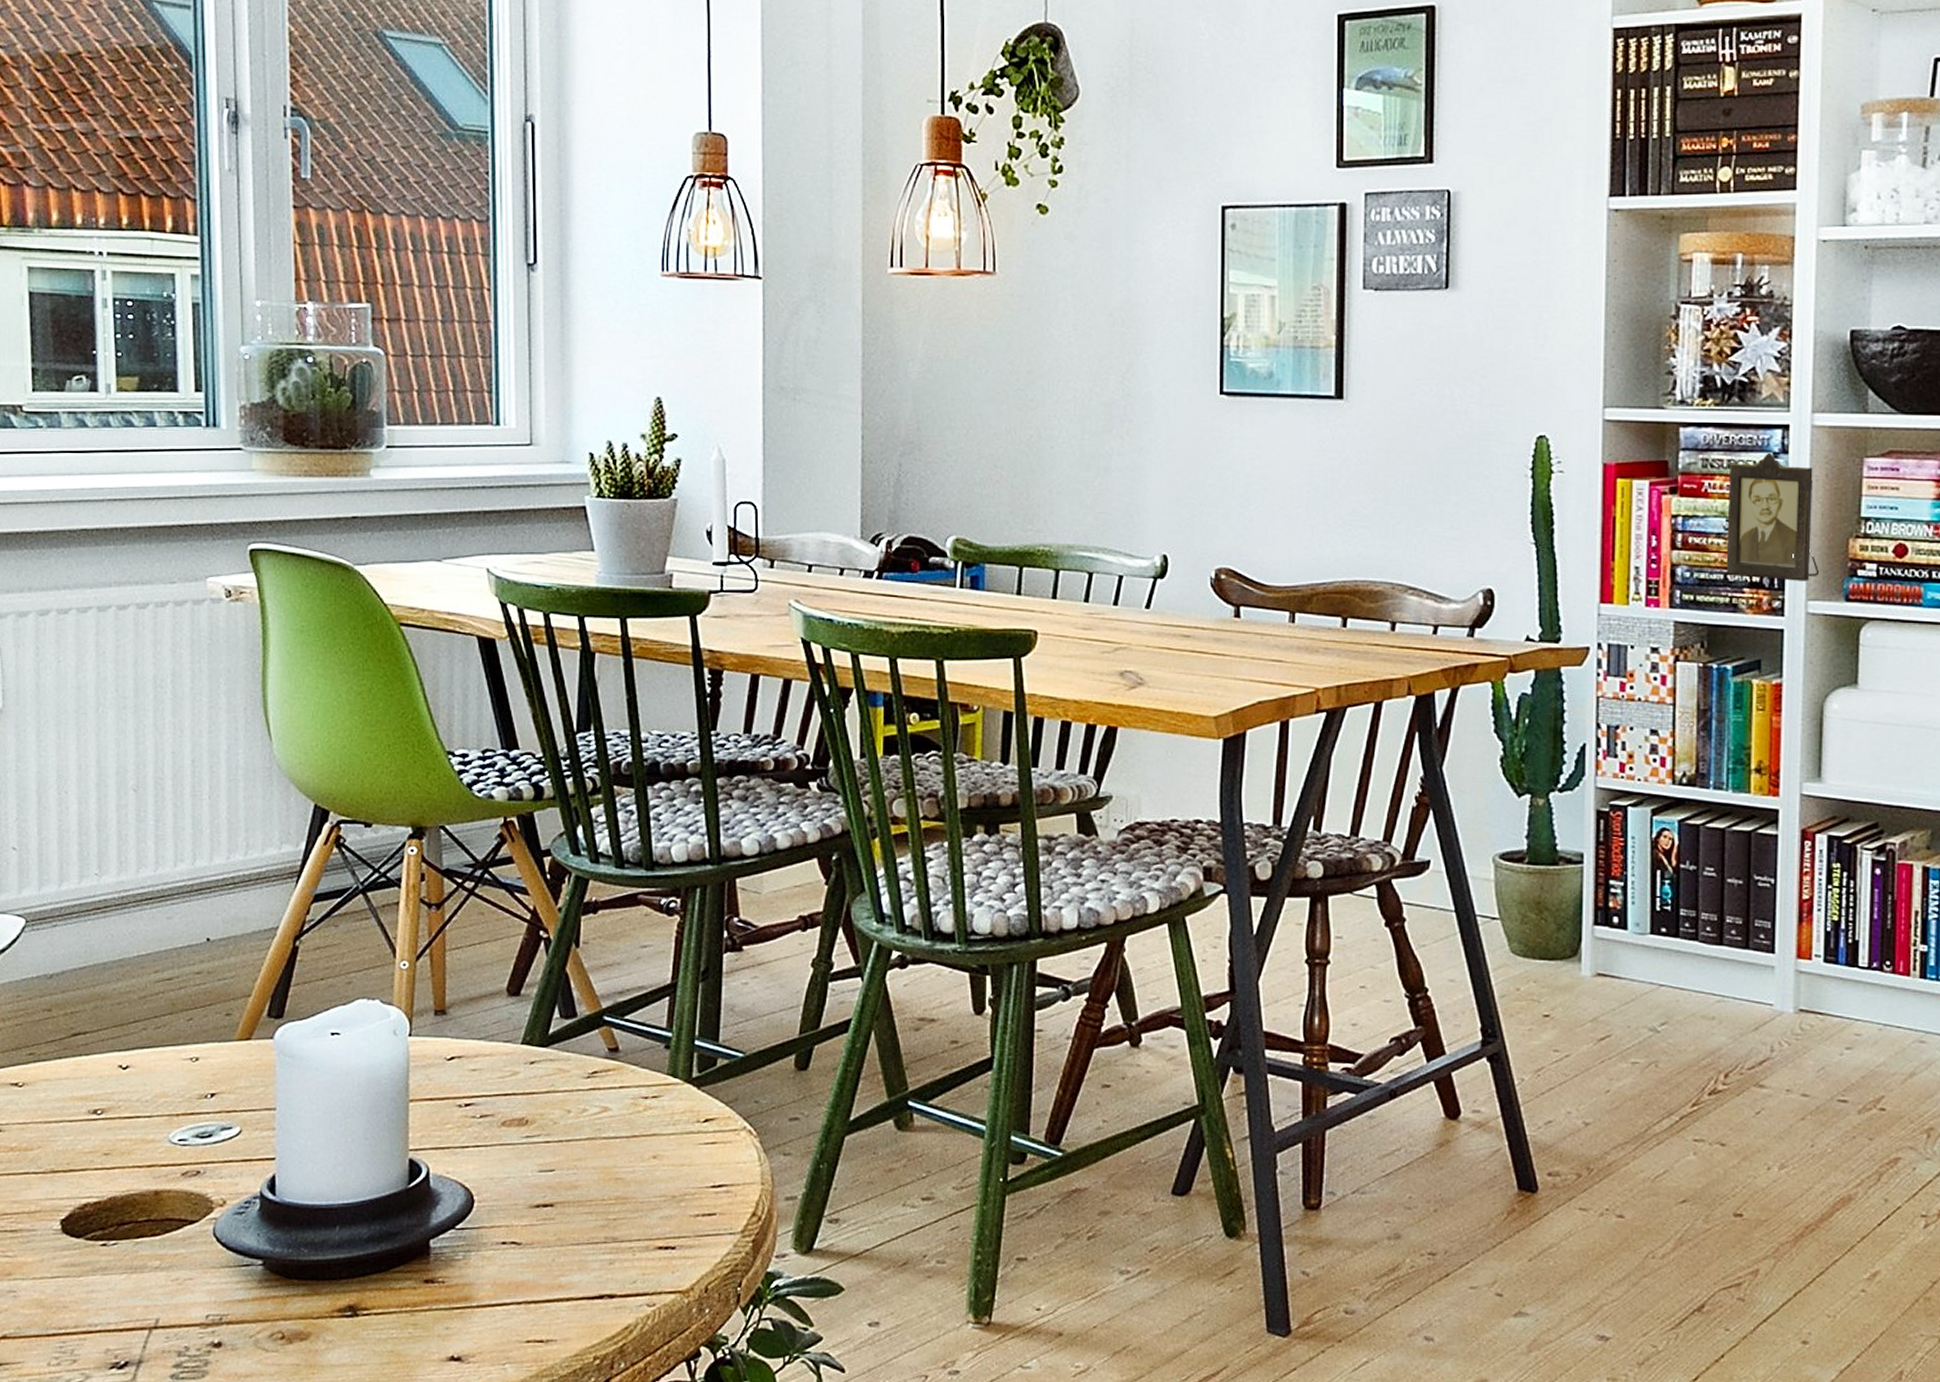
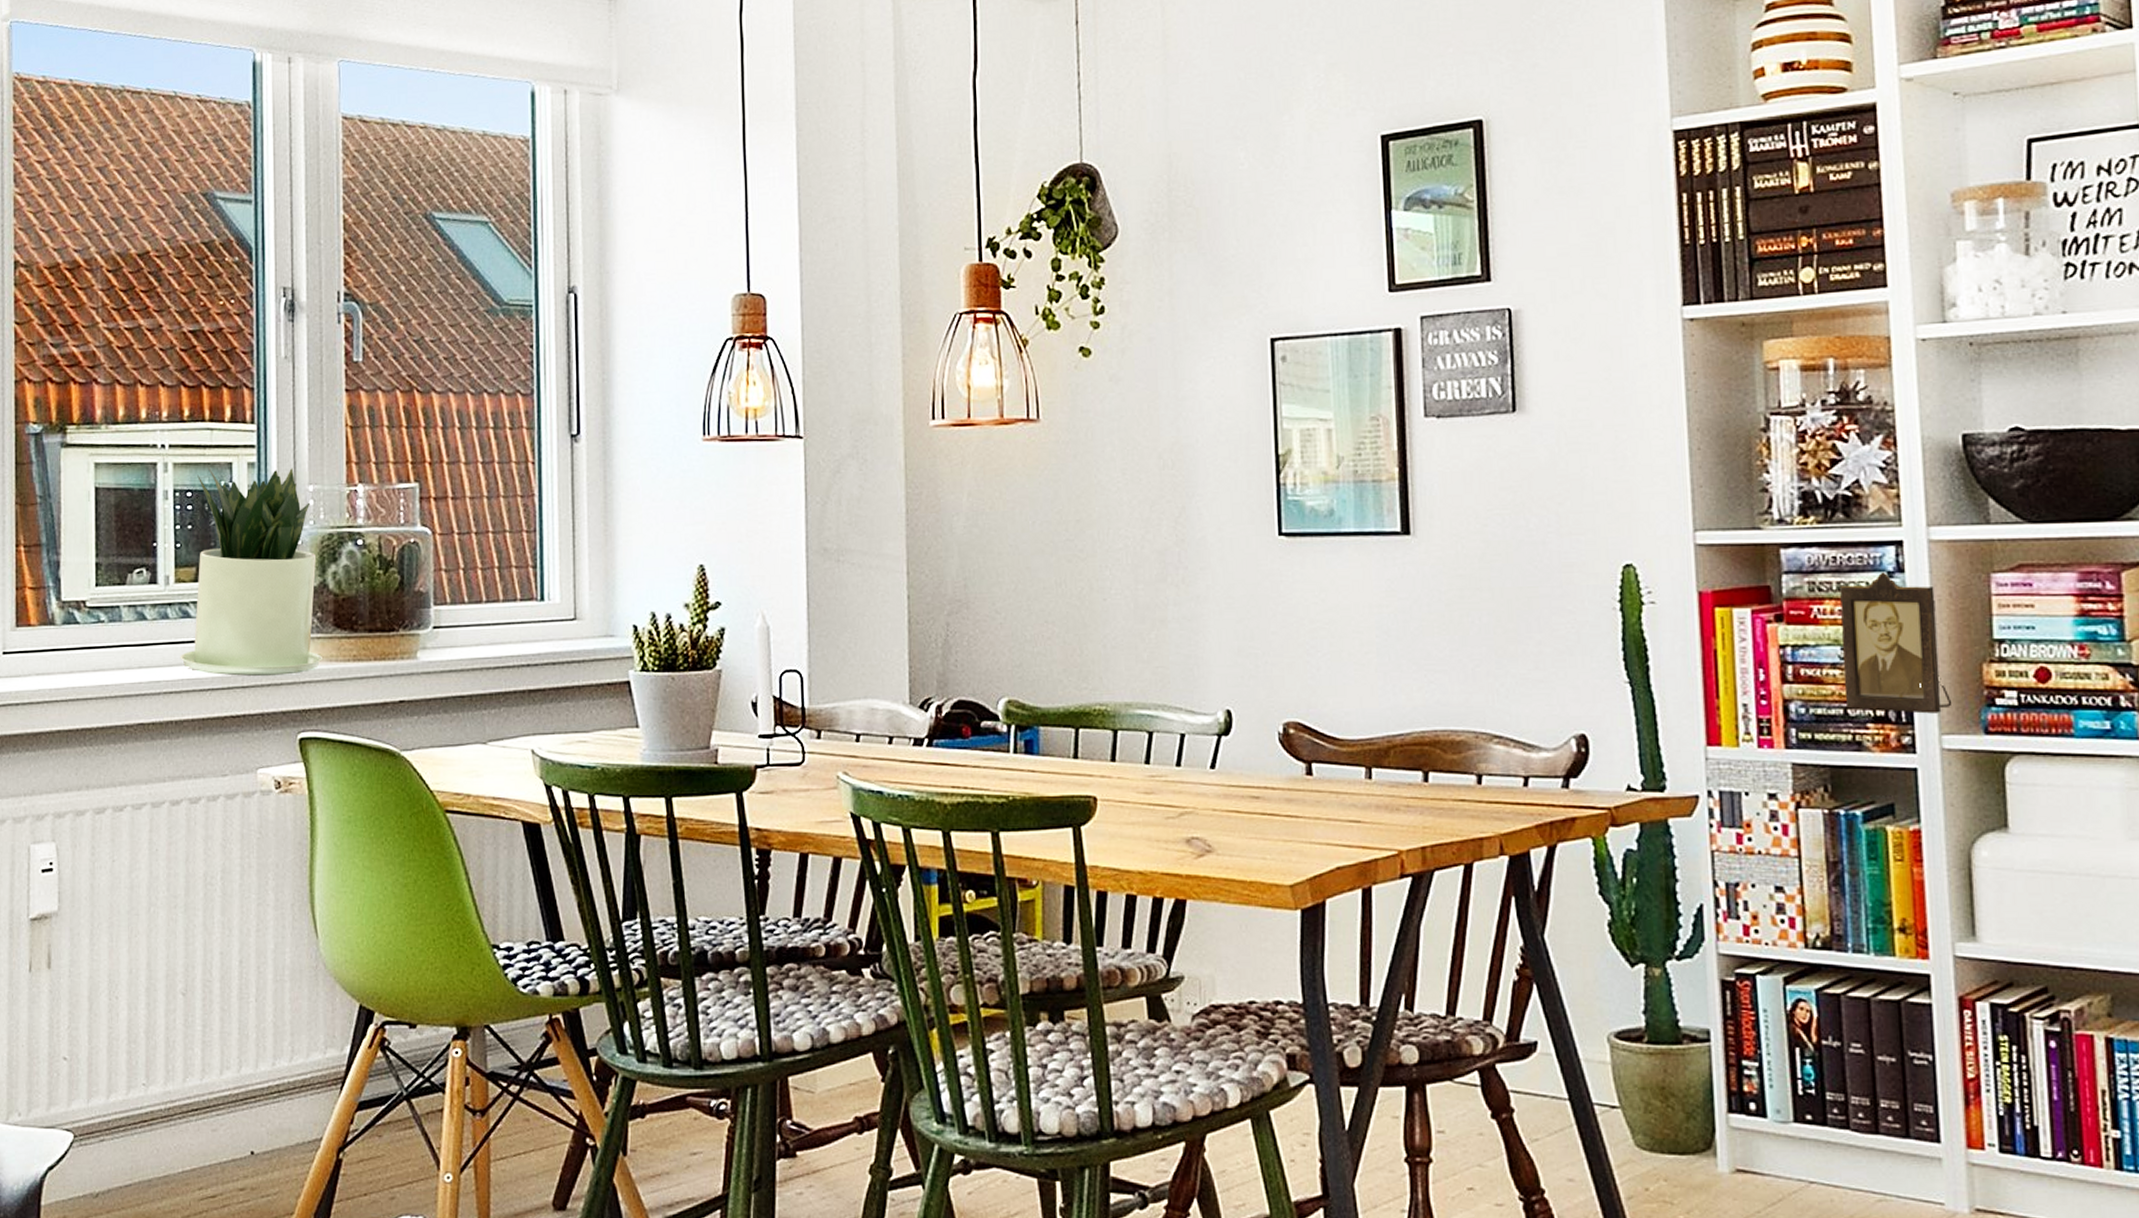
planter: none [123,276,274,487] -> present [180,466,324,676]

